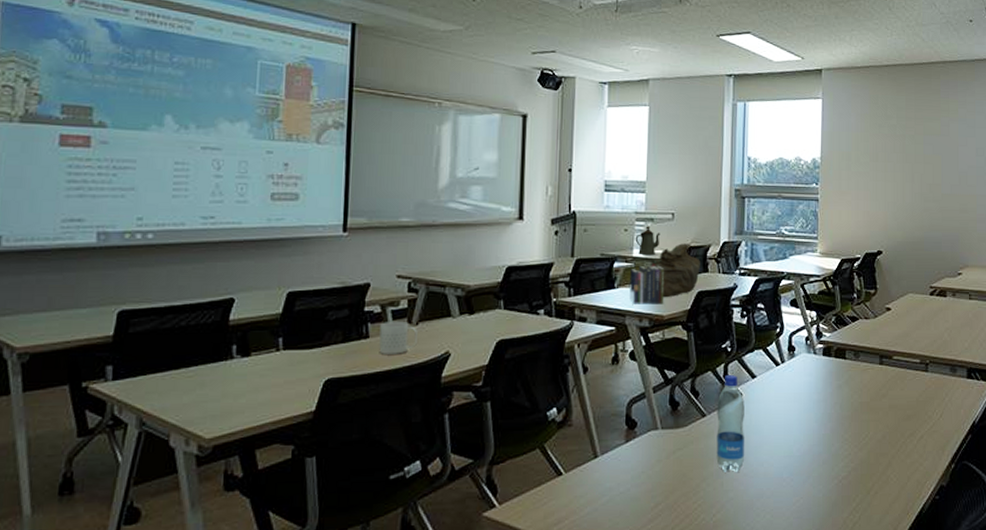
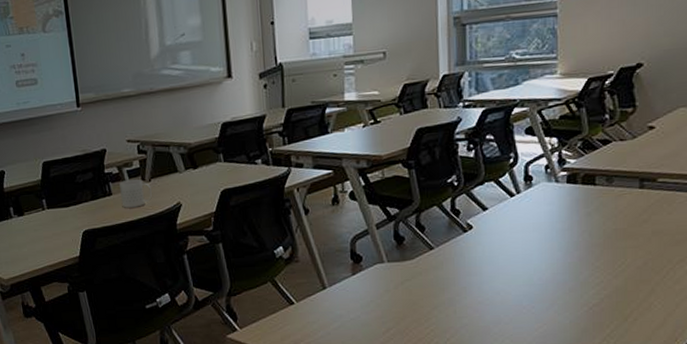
books: present [630,265,665,305] -> none [343,106,381,147]
coffee pot: present [635,226,661,256] -> none [345,68,372,98]
bag: present [651,243,700,298] -> none [364,81,418,138]
bottle: present [716,375,745,473] -> none [445,208,479,301]

